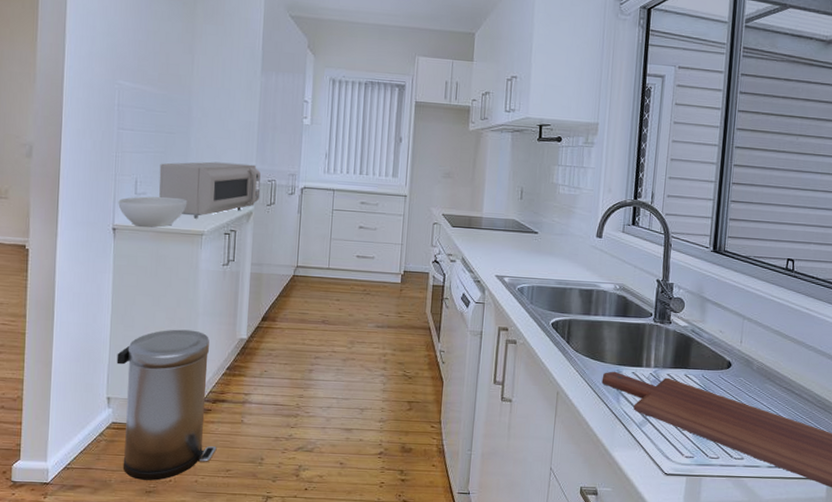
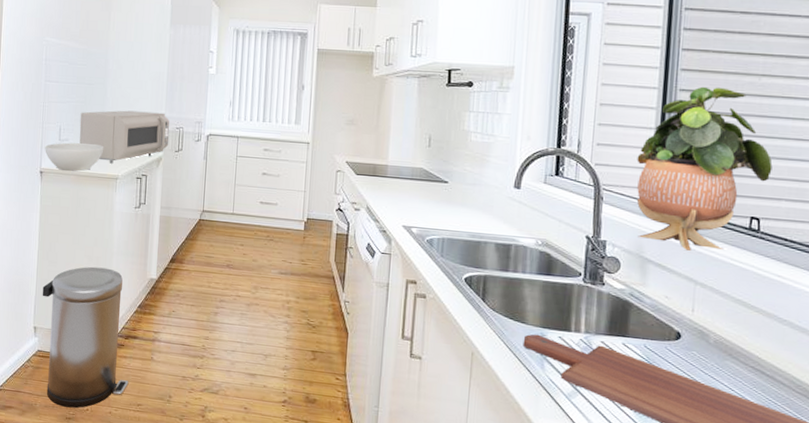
potted plant: none [699,144,805,290] -> present [637,86,773,251]

